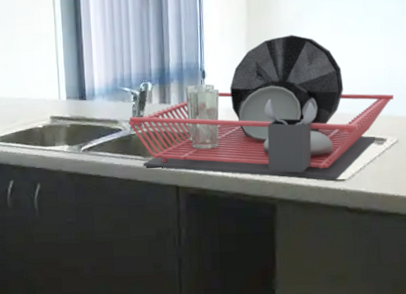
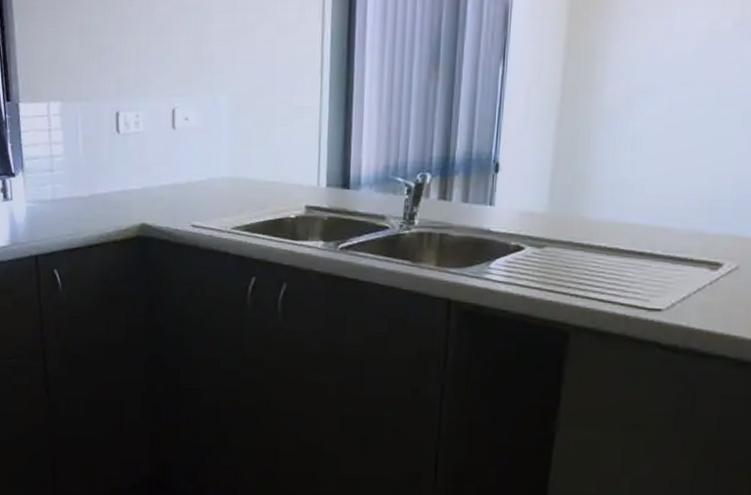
dish rack: present [129,35,394,181] -> none [398,125,742,310]

